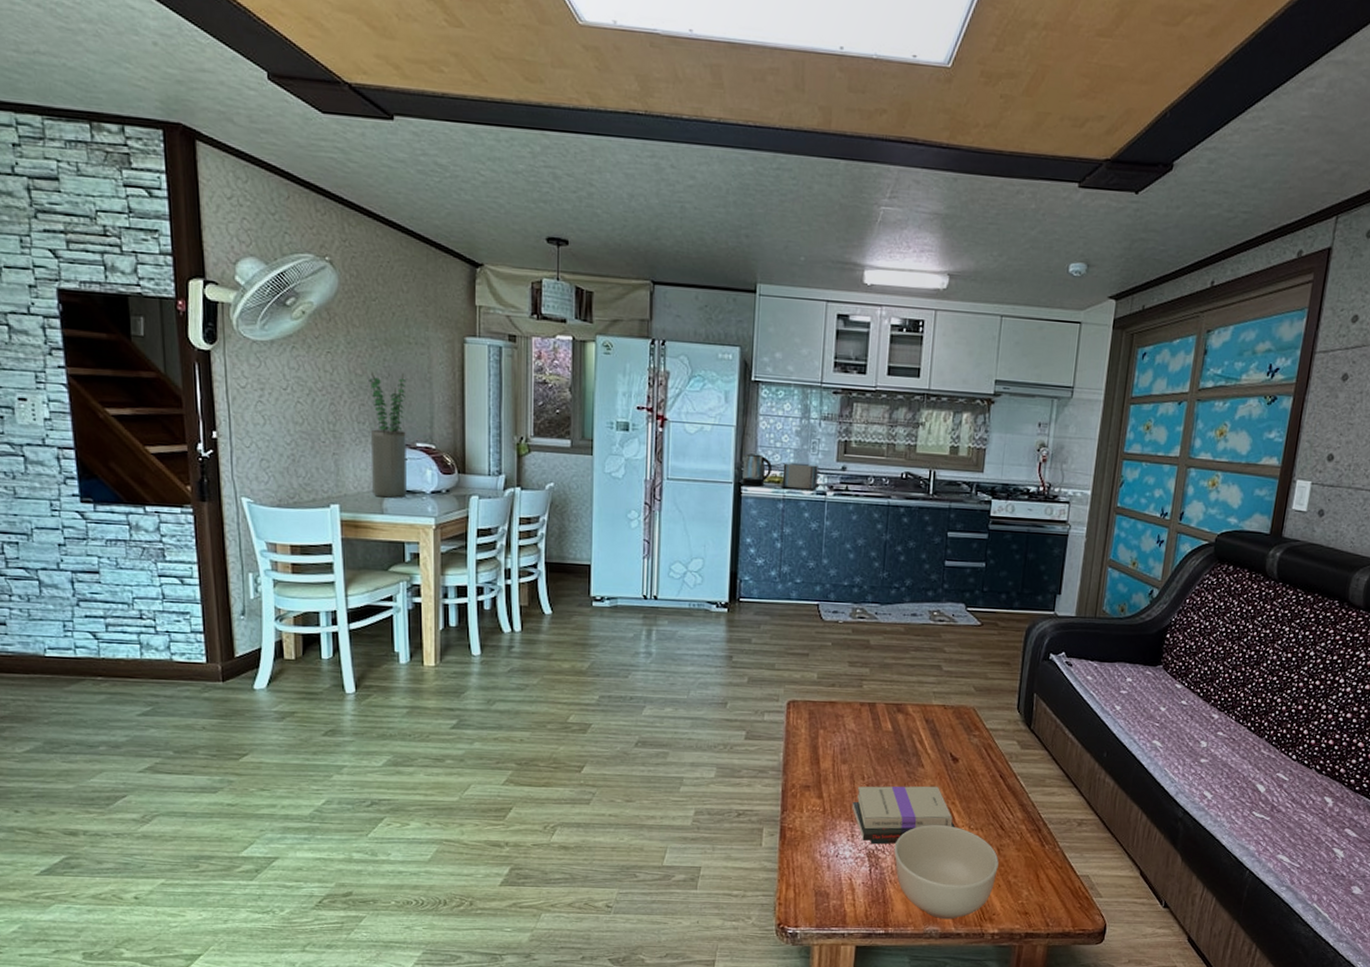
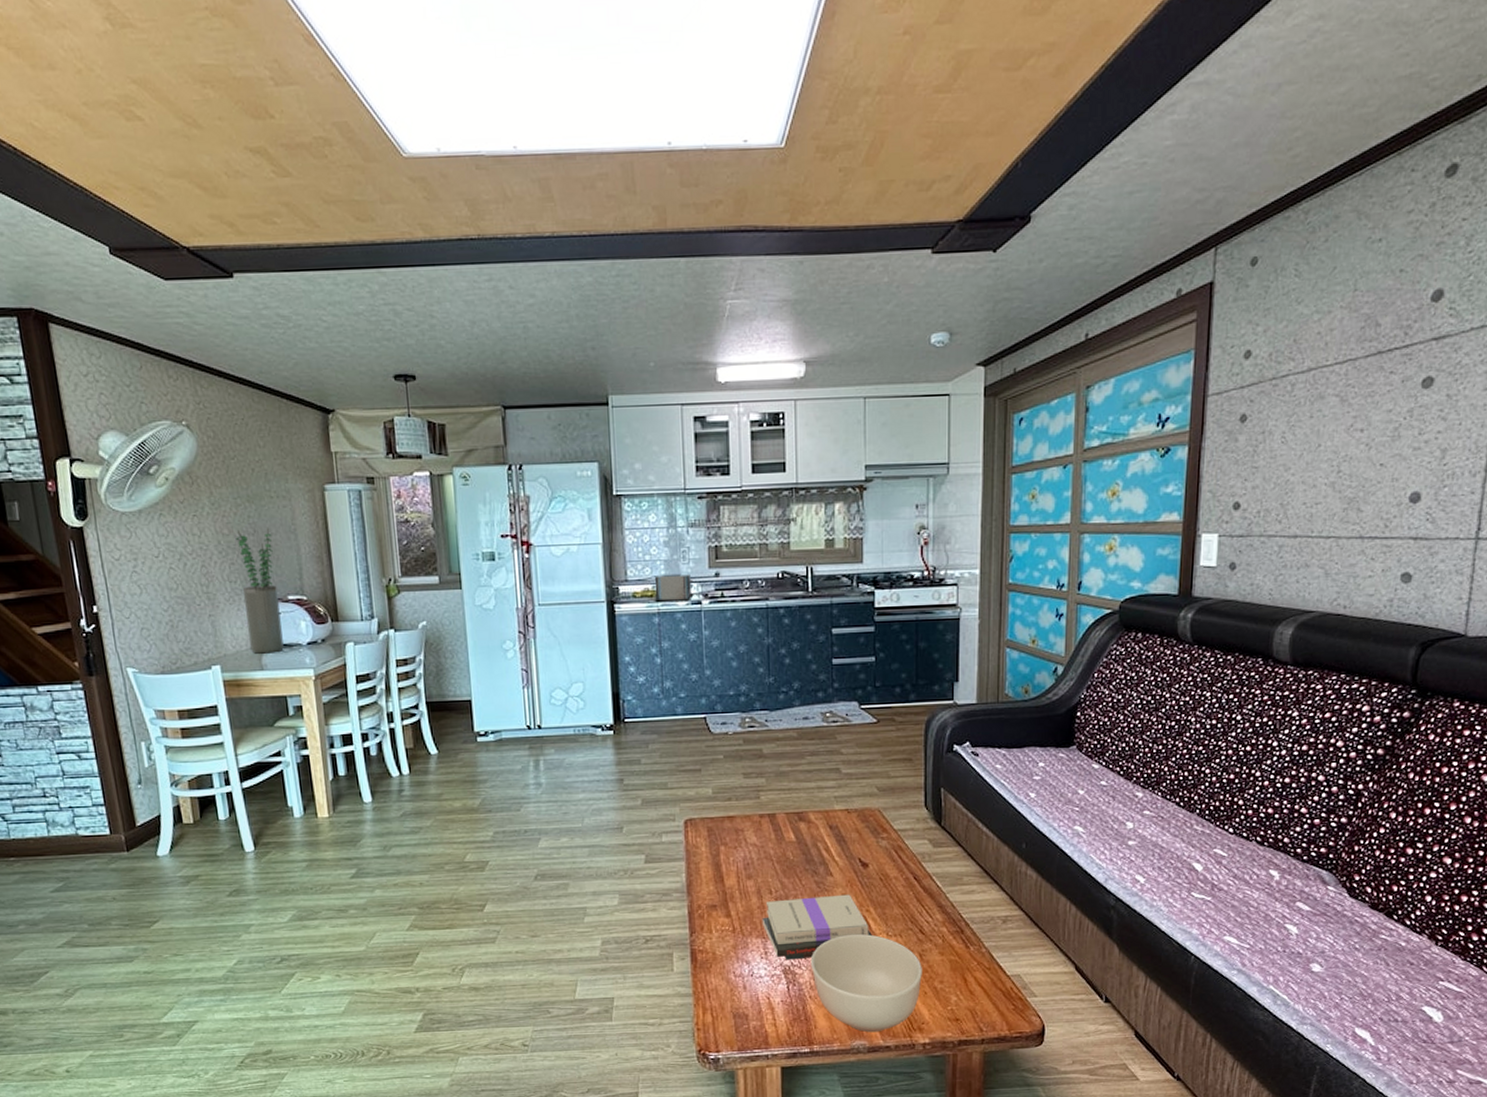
kettle: present [741,452,772,487] -> none [612,568,643,603]

